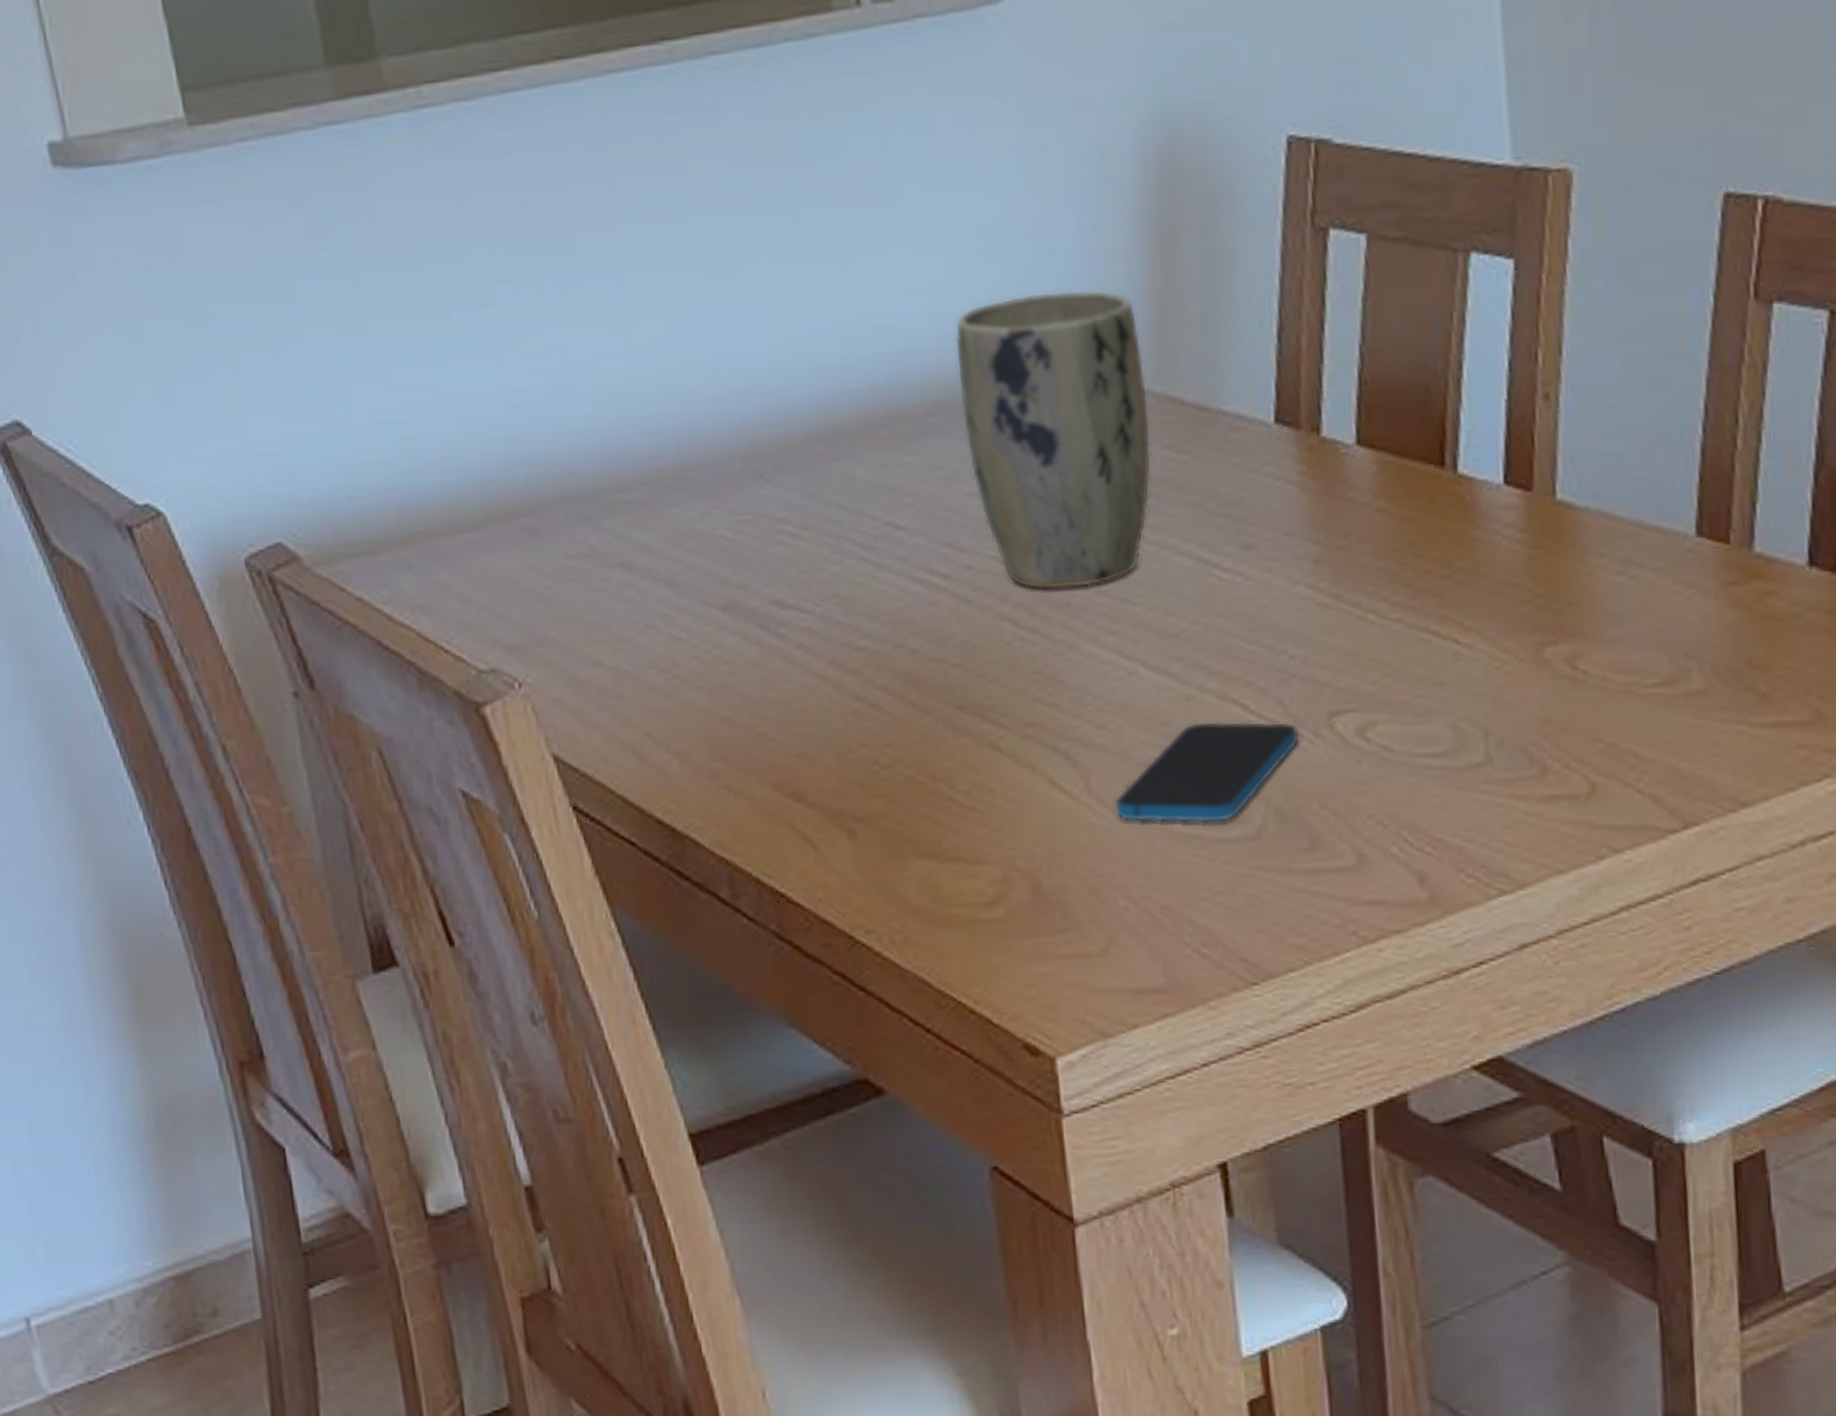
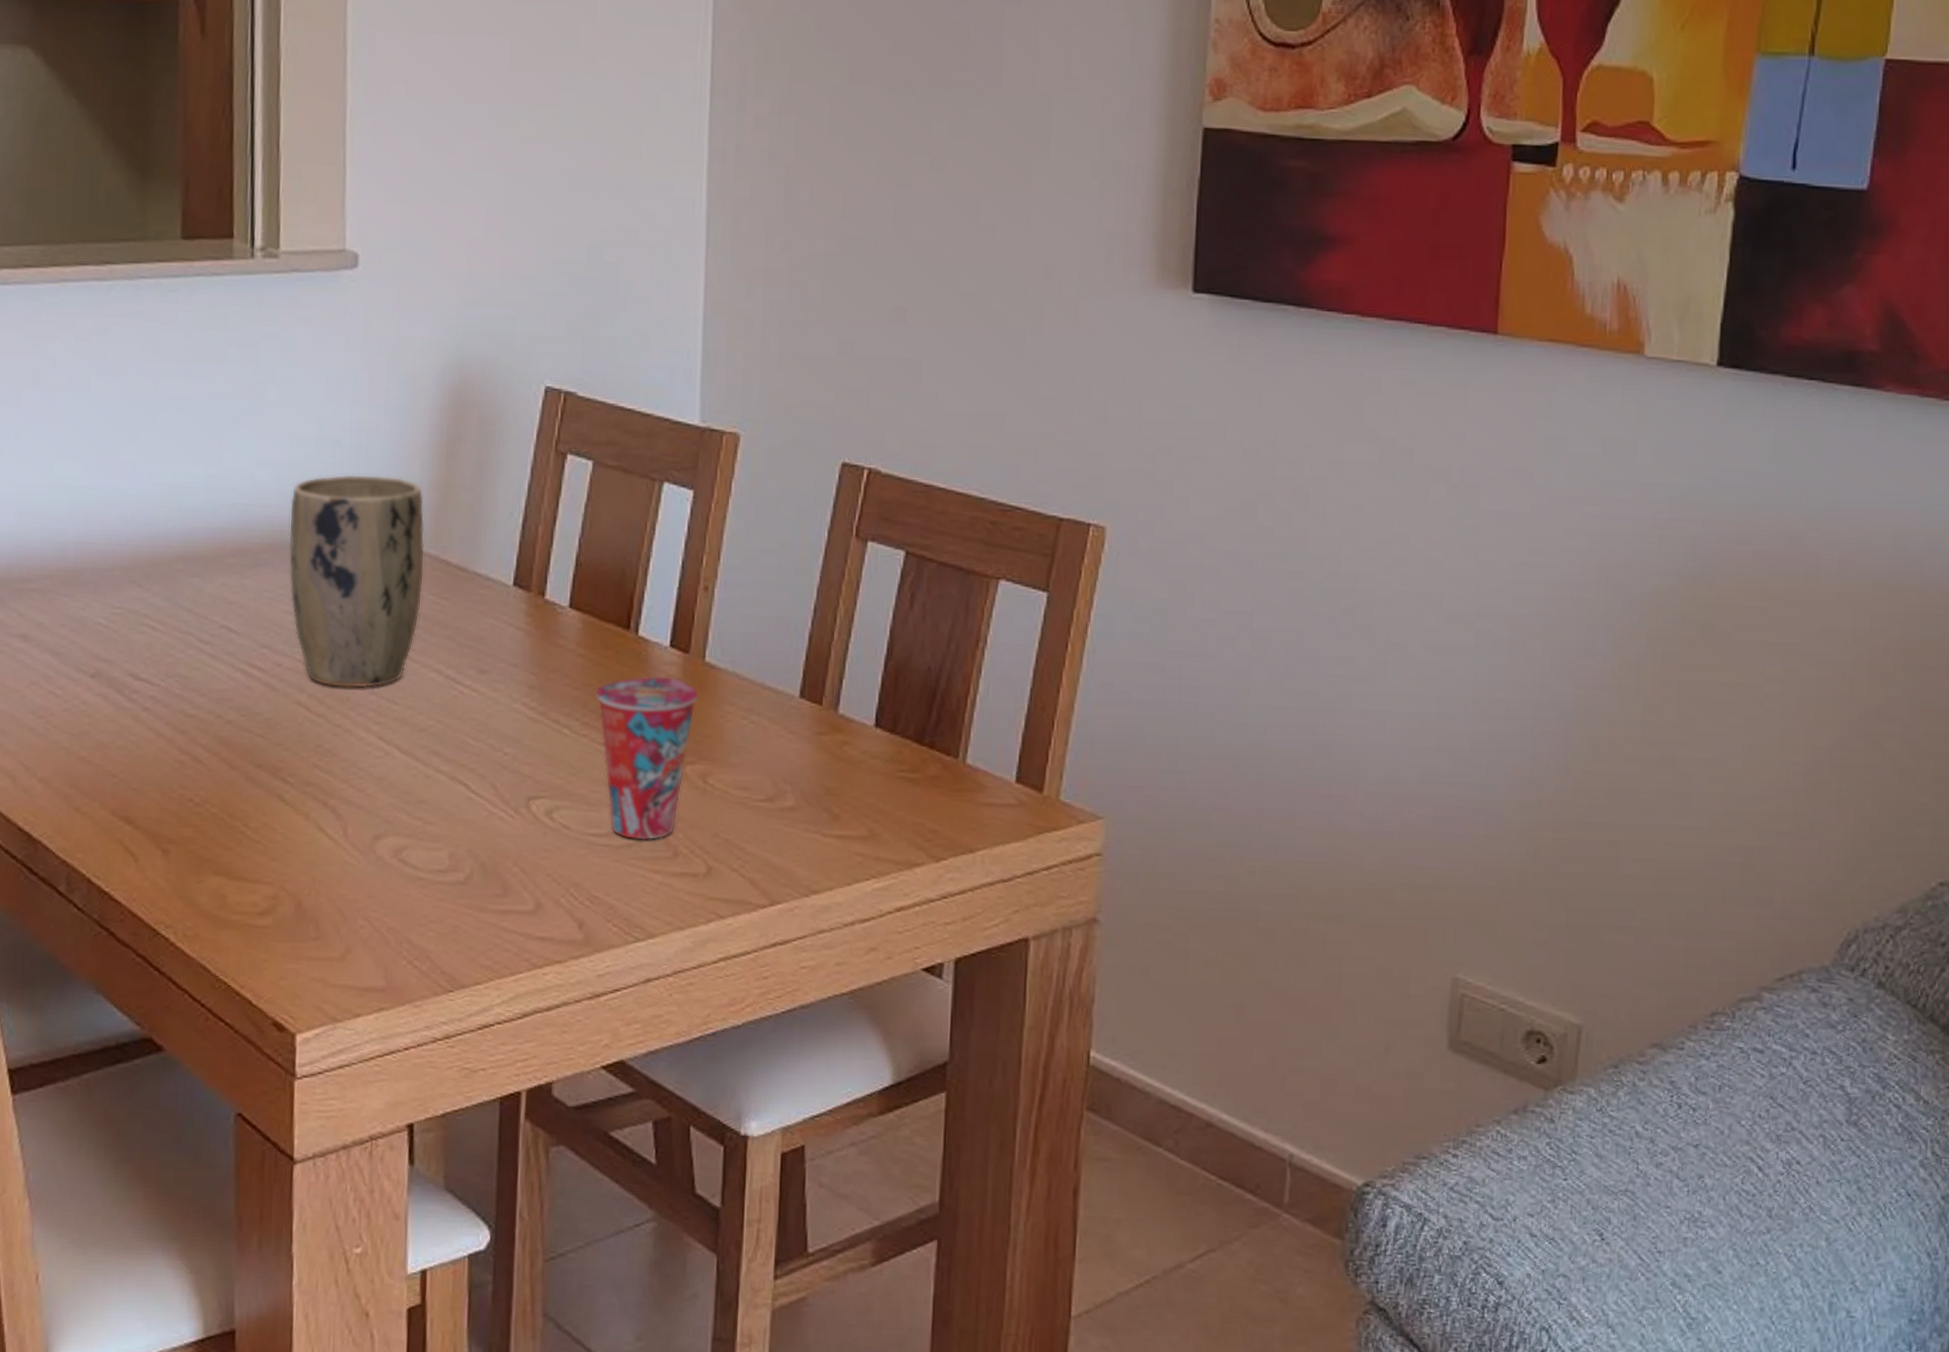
smartphone: present [1113,721,1300,823] -> none [363,794,505,870]
cup: none [1407,525,1552,757] -> present [595,675,698,840]

